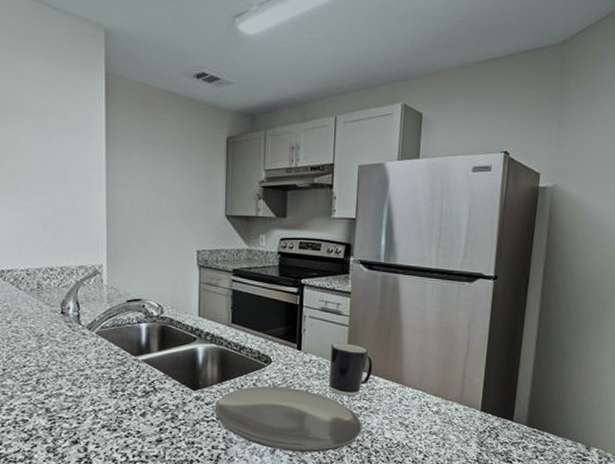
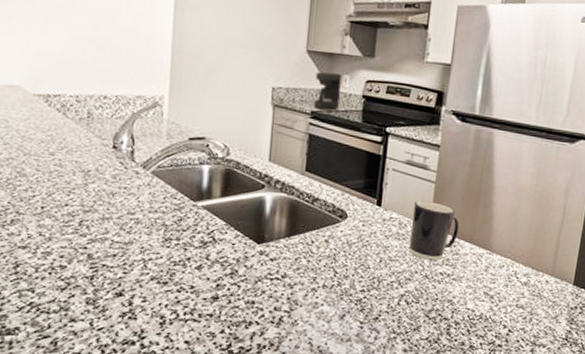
plate: present [214,386,362,453] -> none [279,243,443,321]
coffee maker: none [235,234,258,267] -> present [314,72,342,110]

